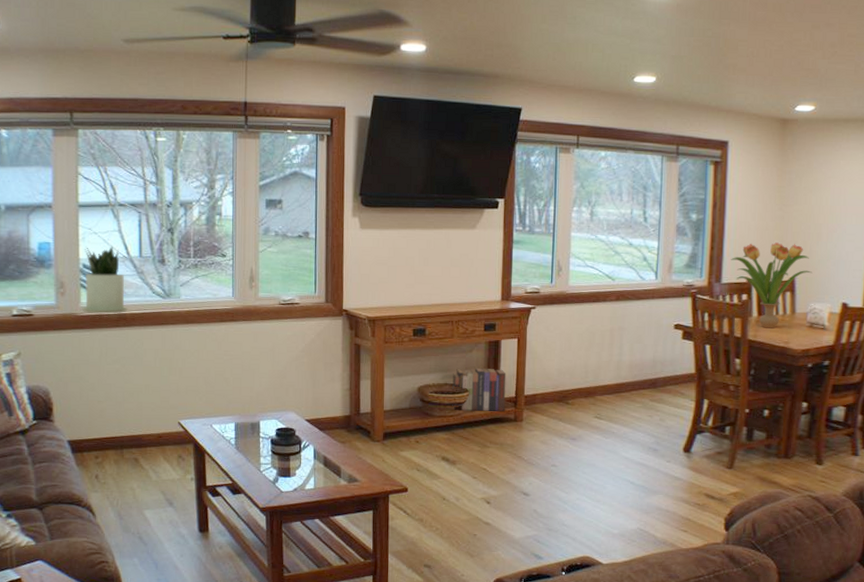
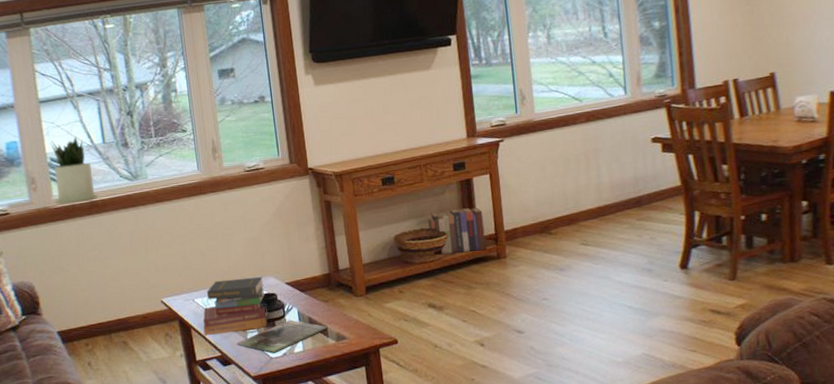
books: none [217,409,284,463] -> present [203,276,268,336]
magazine: none [249,456,341,488] -> present [237,319,327,353]
flower arrangement: present [731,242,812,329] -> none [702,37,792,130]

